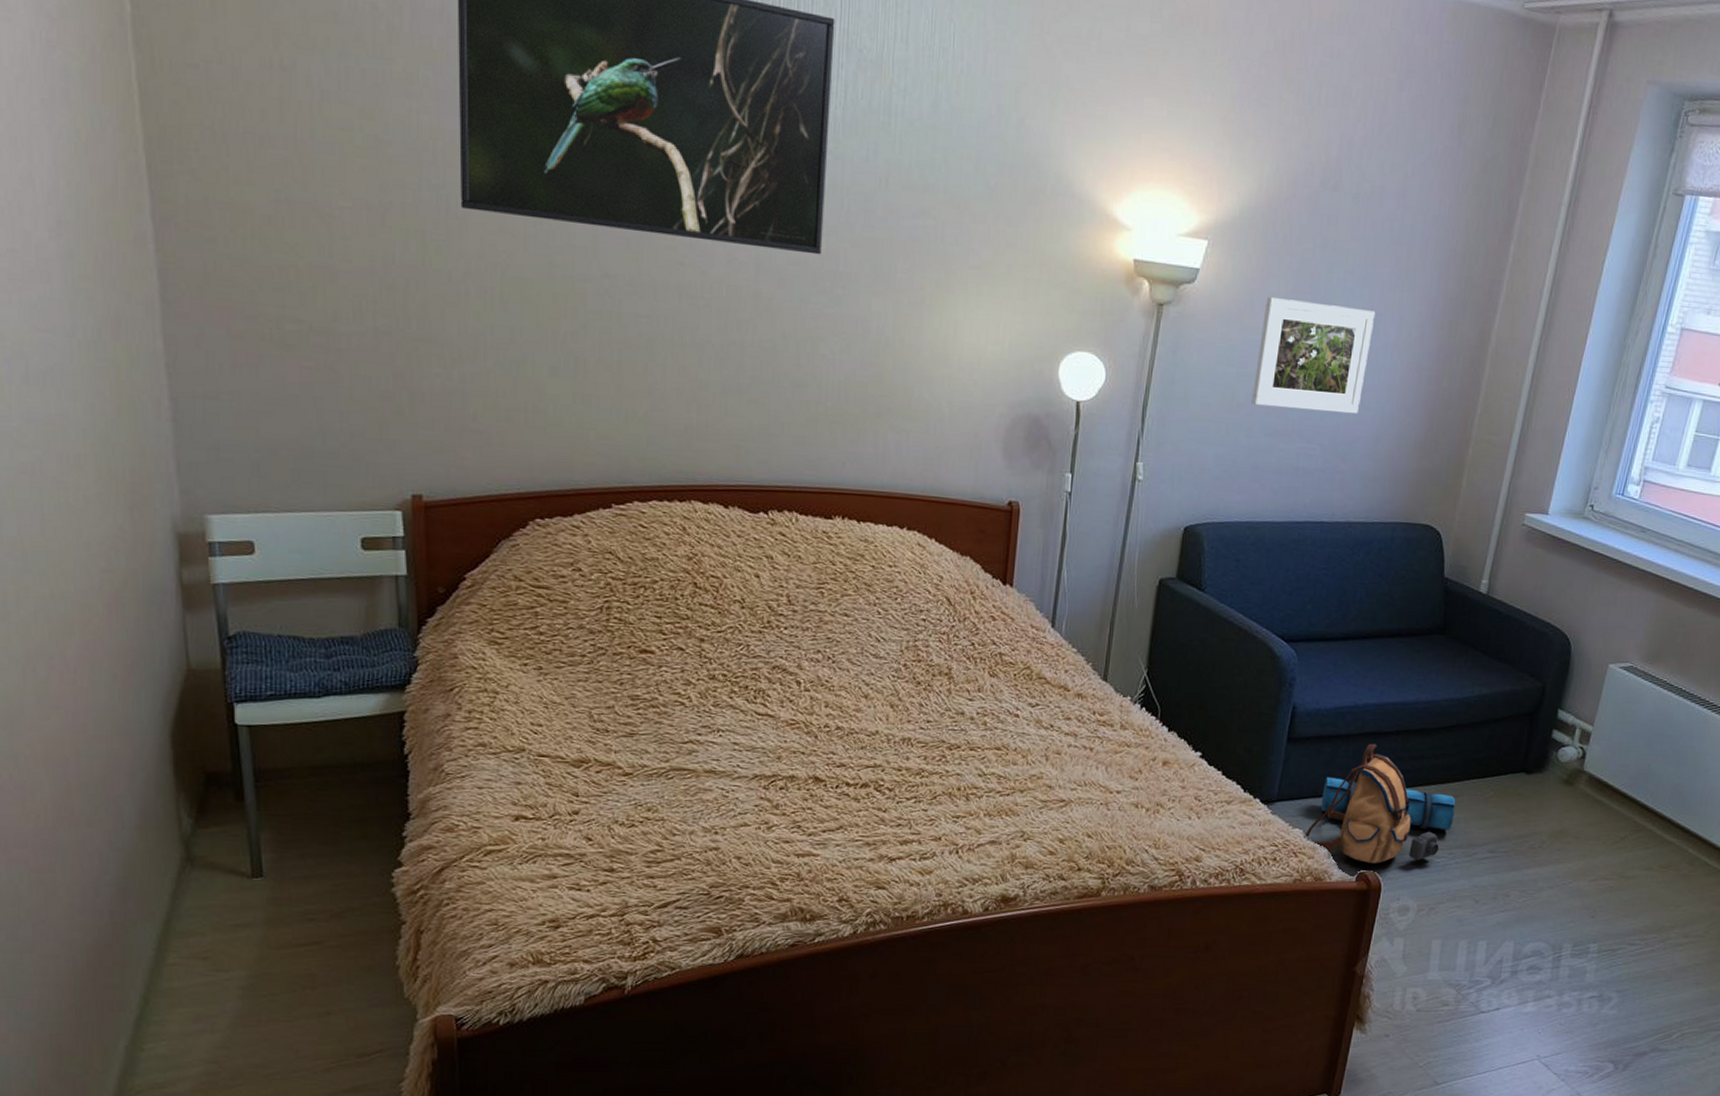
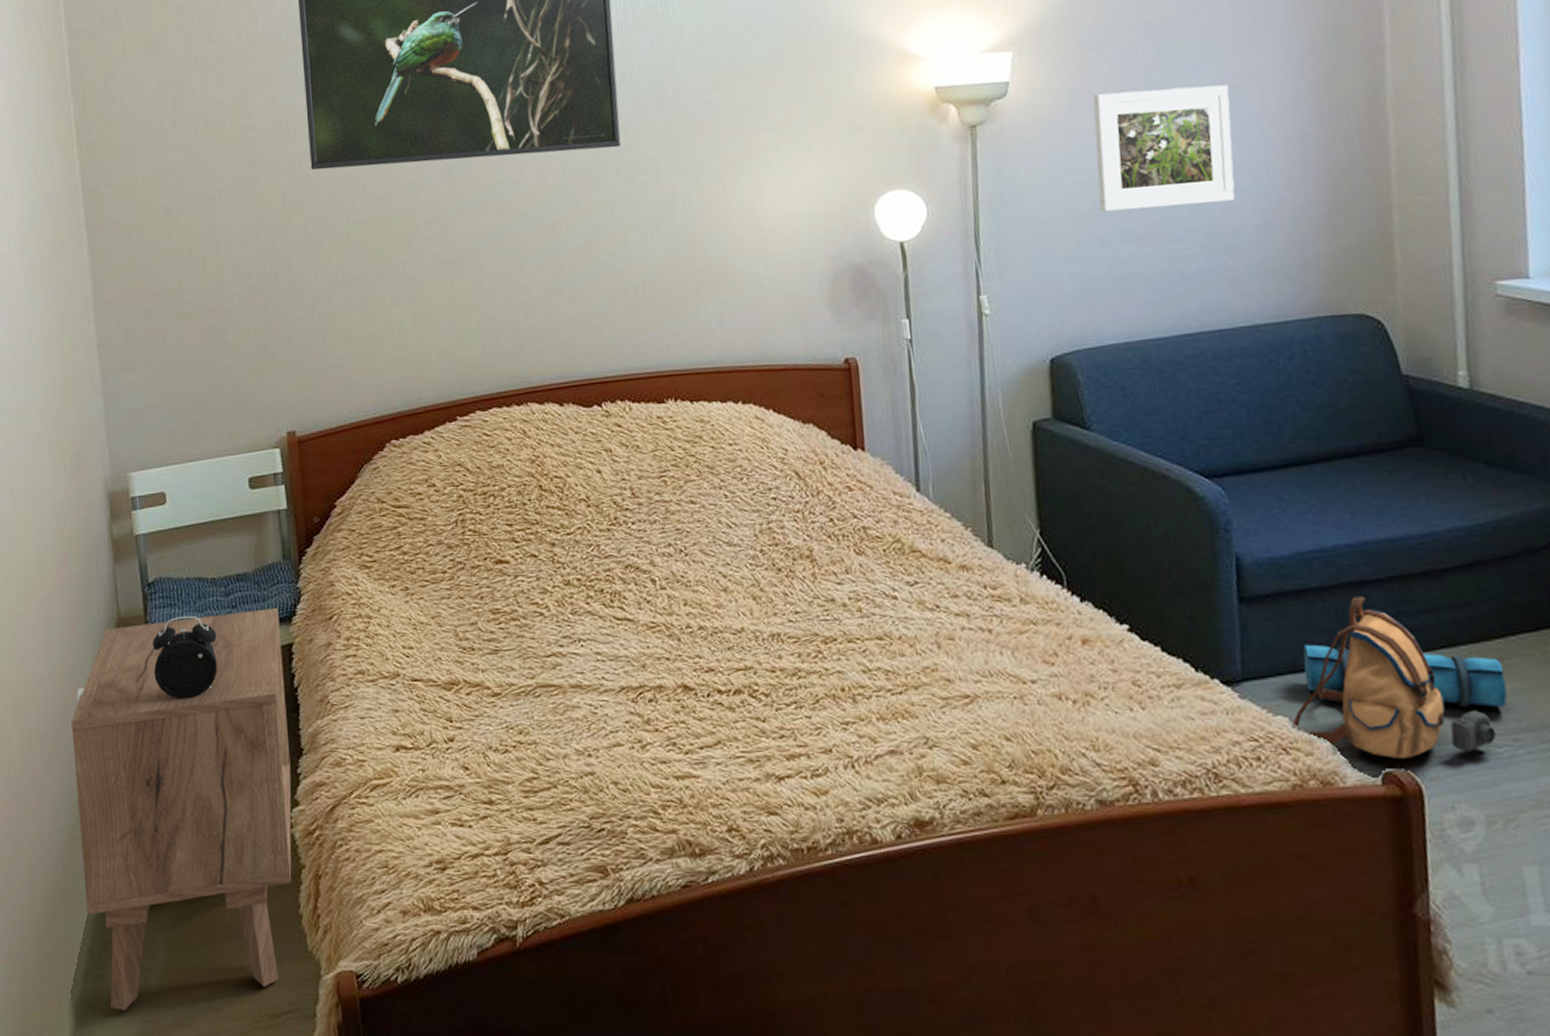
nightstand: none [123,674,395,1053] -> present [71,608,292,1011]
alarm clock: none [231,674,314,759] -> present [152,615,217,699]

